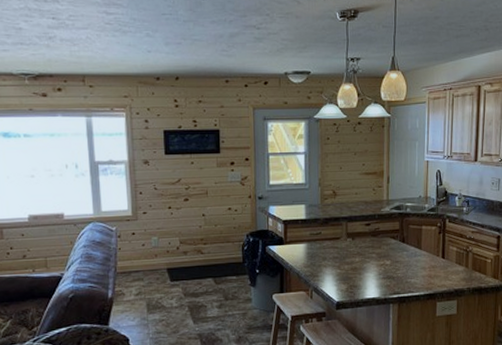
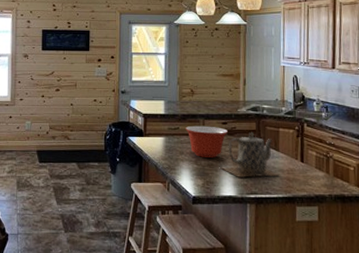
mixing bowl: none [328,228,372,262] -> present [185,125,229,158]
teapot: none [364,231,422,279] -> present [220,131,280,178]

